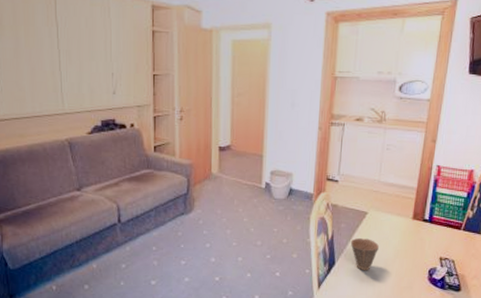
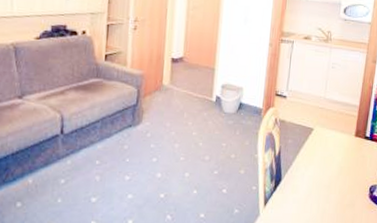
cup: present [350,238,379,271] -> none [296,155,323,188]

